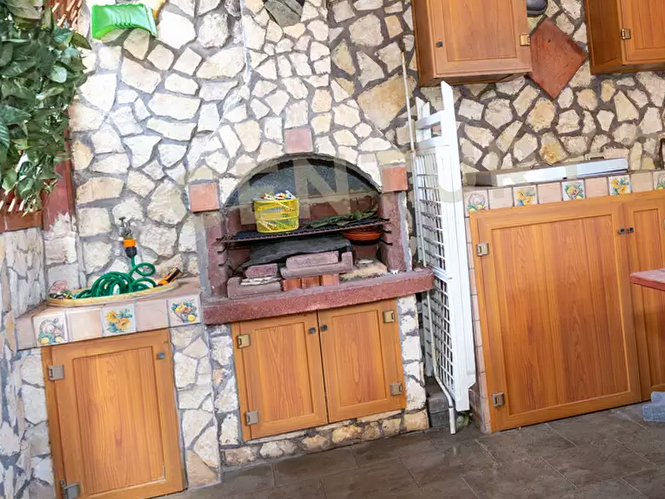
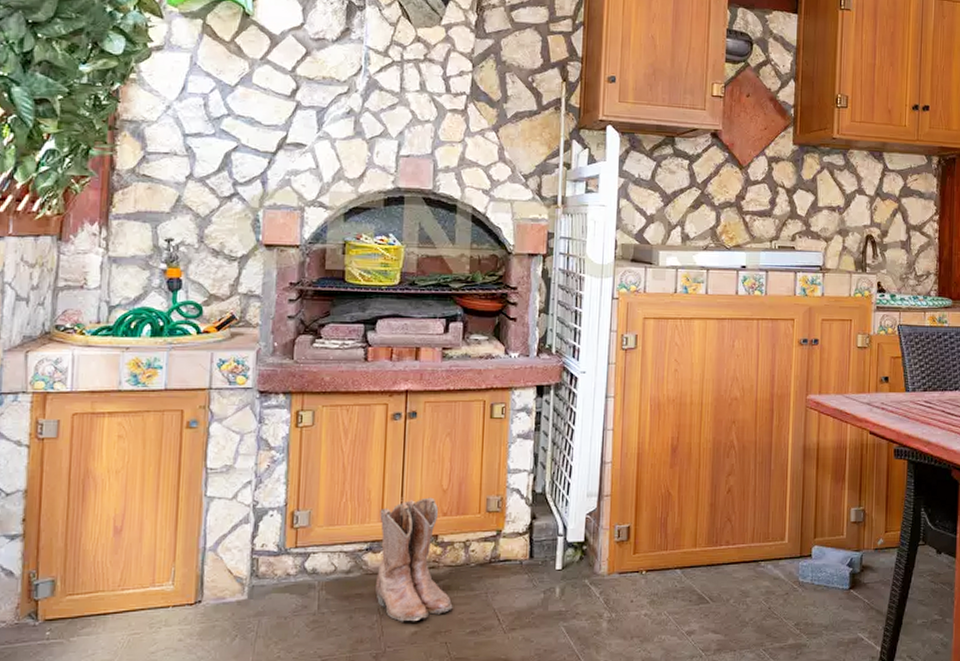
boots: none [310,389,376,488] -> present [376,497,453,622]

